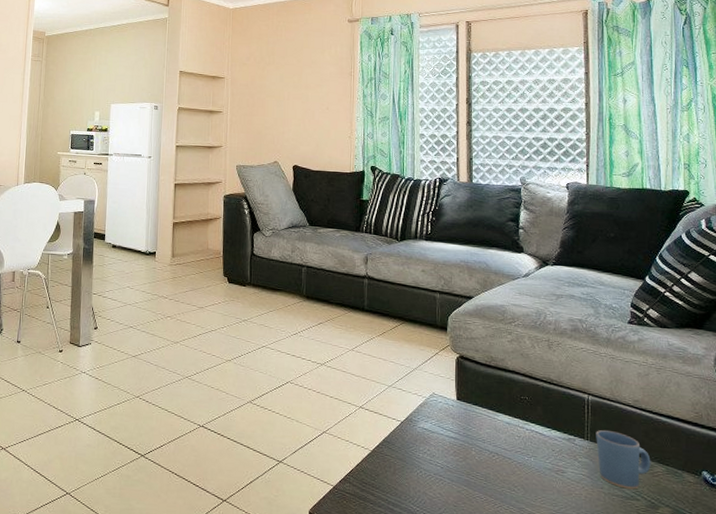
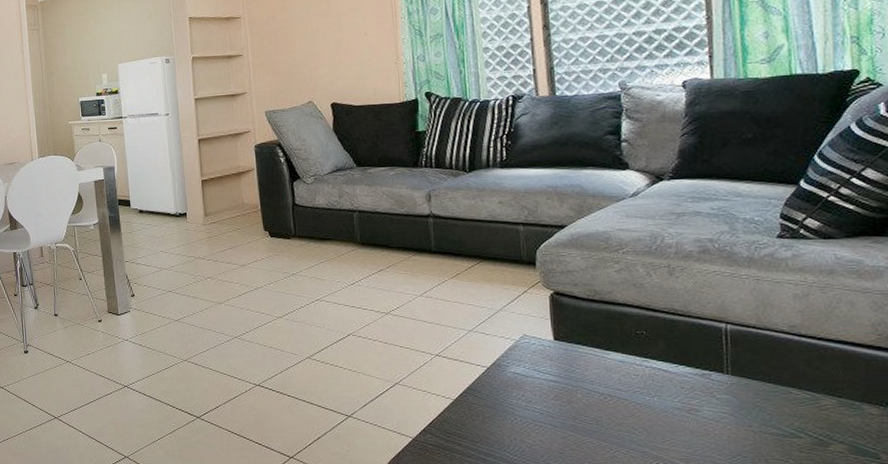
mug: present [596,430,651,490] -> none [738,362,817,426]

